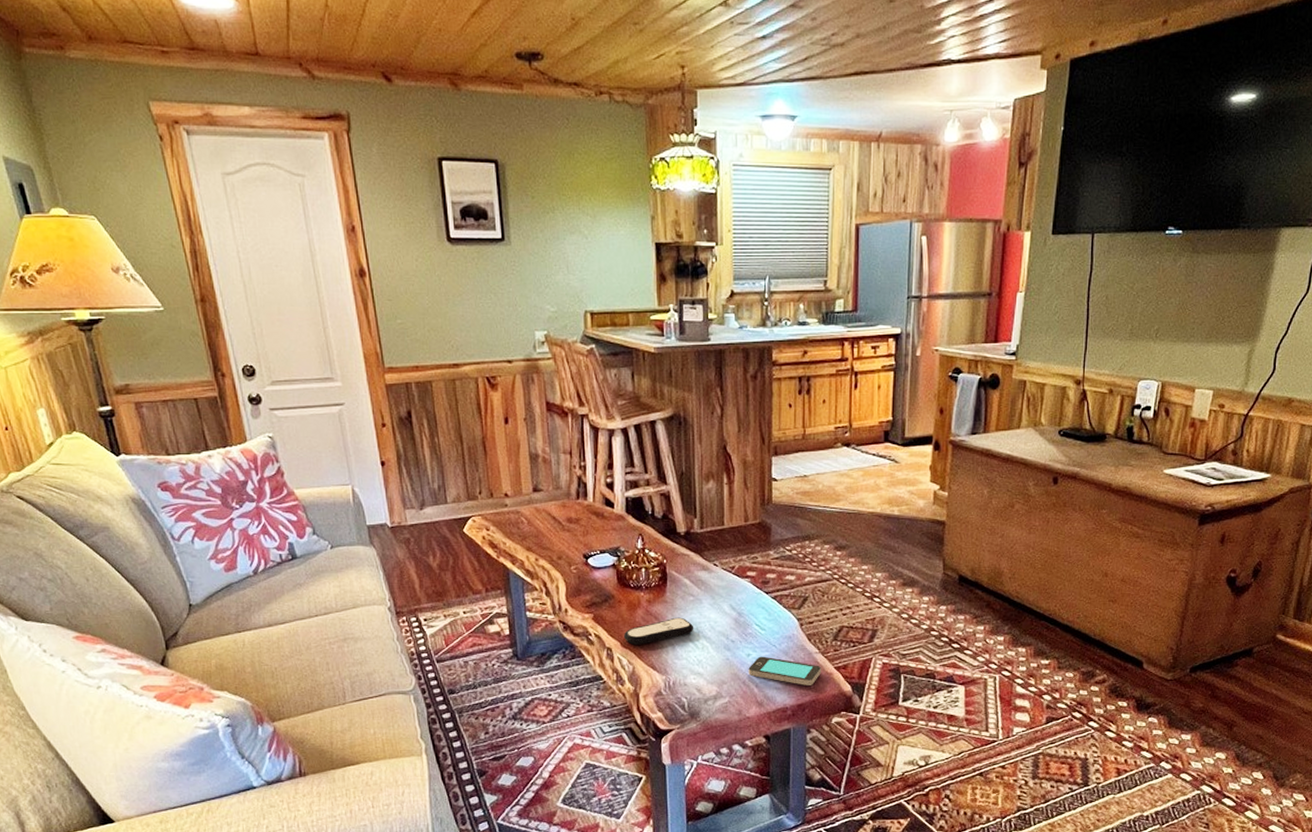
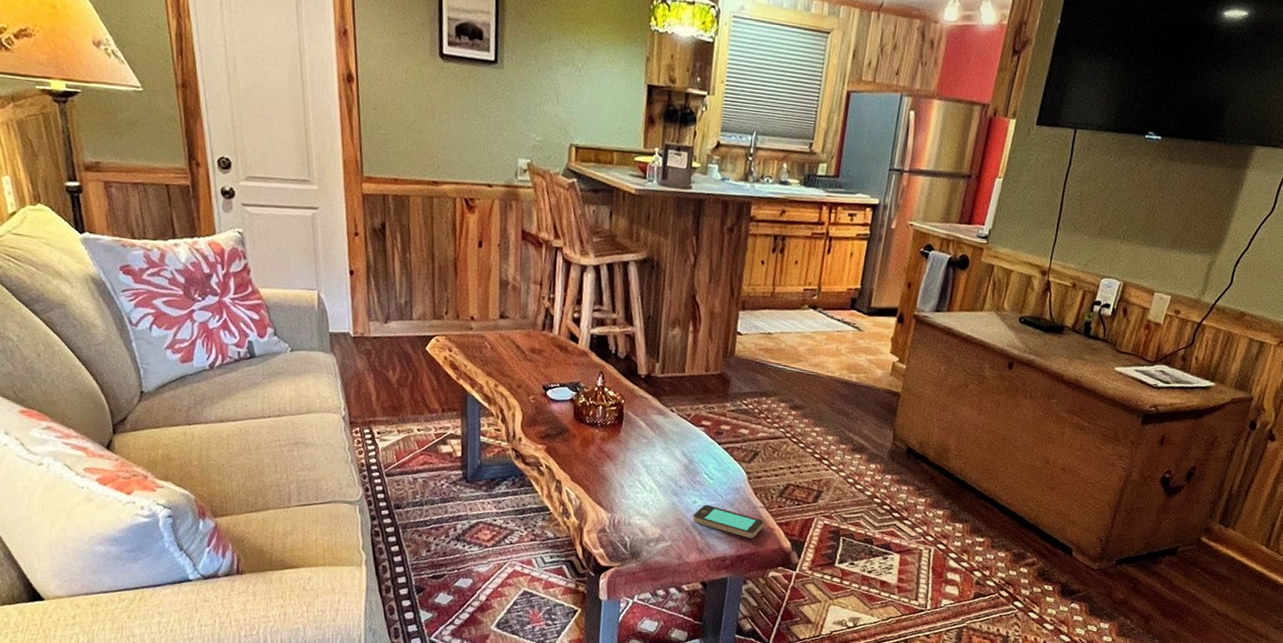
remote control: present [624,617,694,645] -> none [574,457,645,481]

